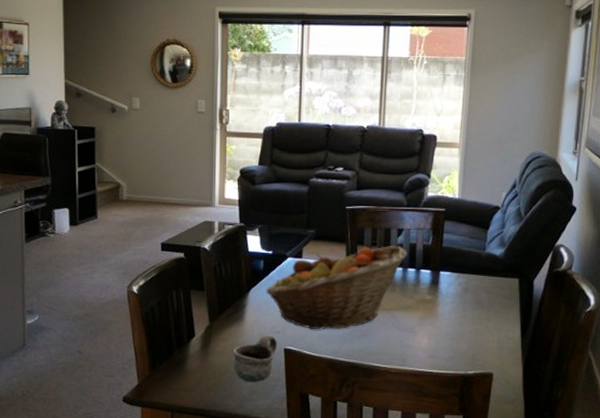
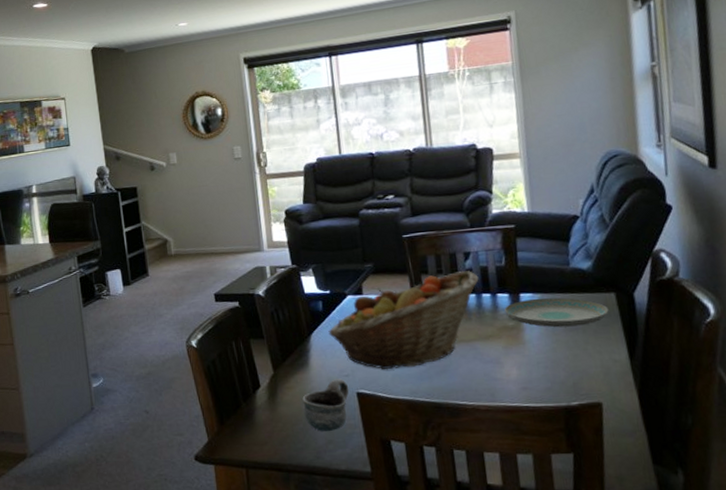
plate: none [425,277,511,305] -> present [505,297,609,328]

